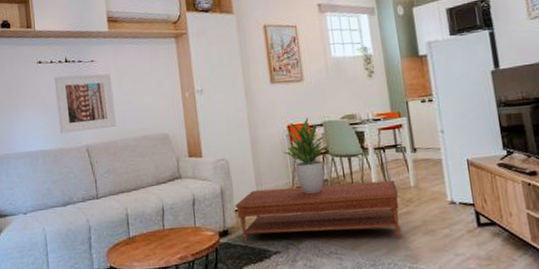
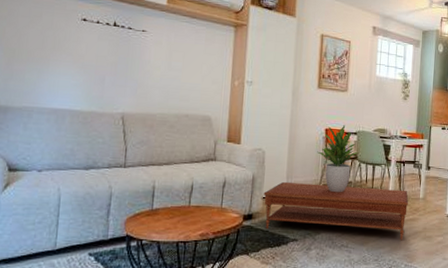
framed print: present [55,73,116,134] -> none [95,37,162,100]

